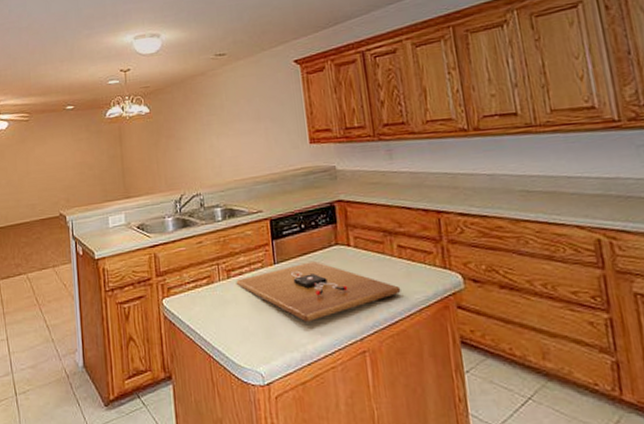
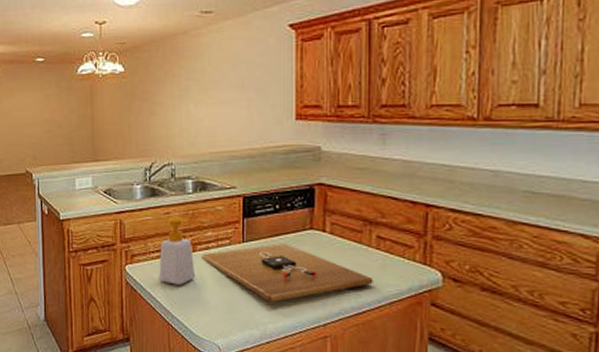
soap bottle: none [188,244,232,314] -> present [155,216,196,285]

